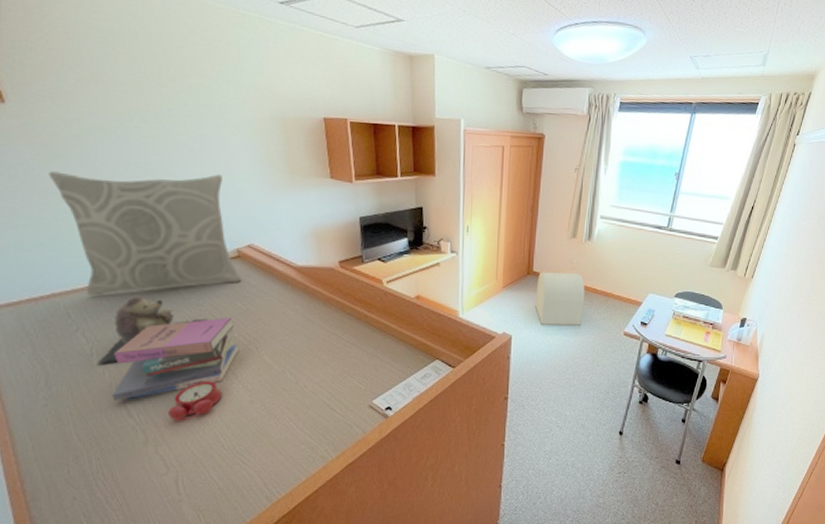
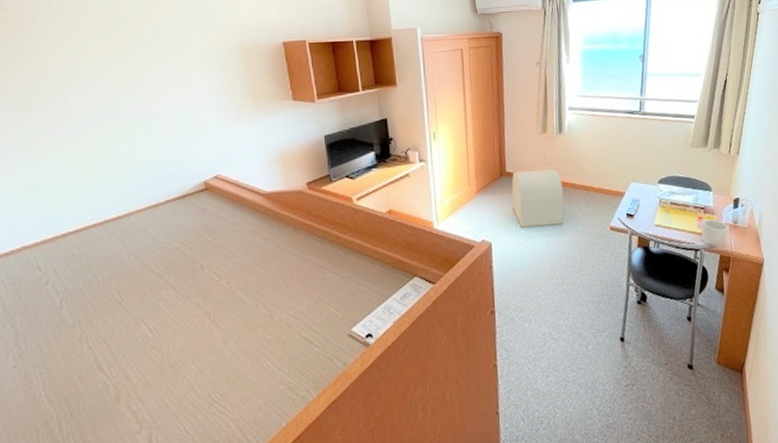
pillow: present [48,171,242,296] -> none [20,108,210,245]
stuffed animal: present [97,295,208,364] -> none [67,239,178,316]
books: present [111,317,239,402] -> none [82,252,211,356]
alarm clock: present [168,378,223,421] -> none [140,319,195,371]
mug: none [706,333,732,362] -> present [700,218,729,249]

